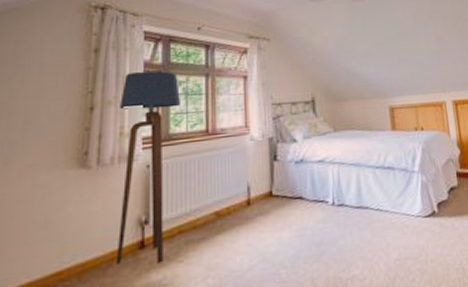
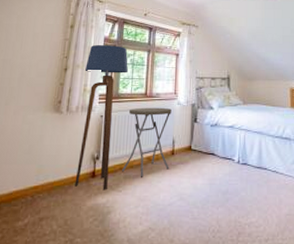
side table: none [182,146,245,240] -> present [122,107,172,177]

